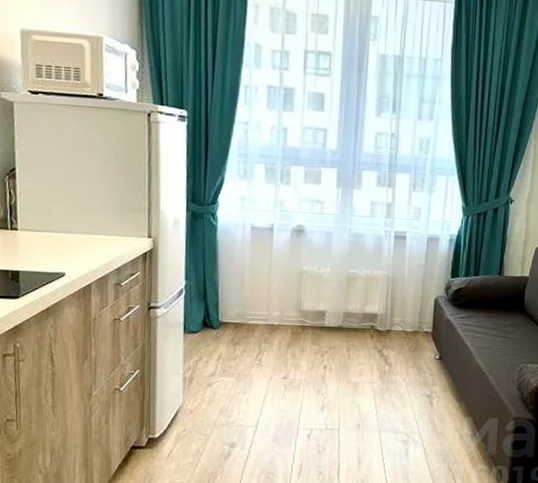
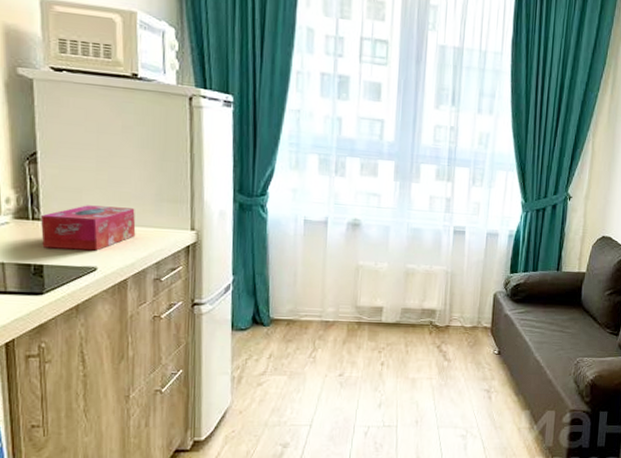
tissue box: none [17,215,100,258] -> present [40,205,136,251]

